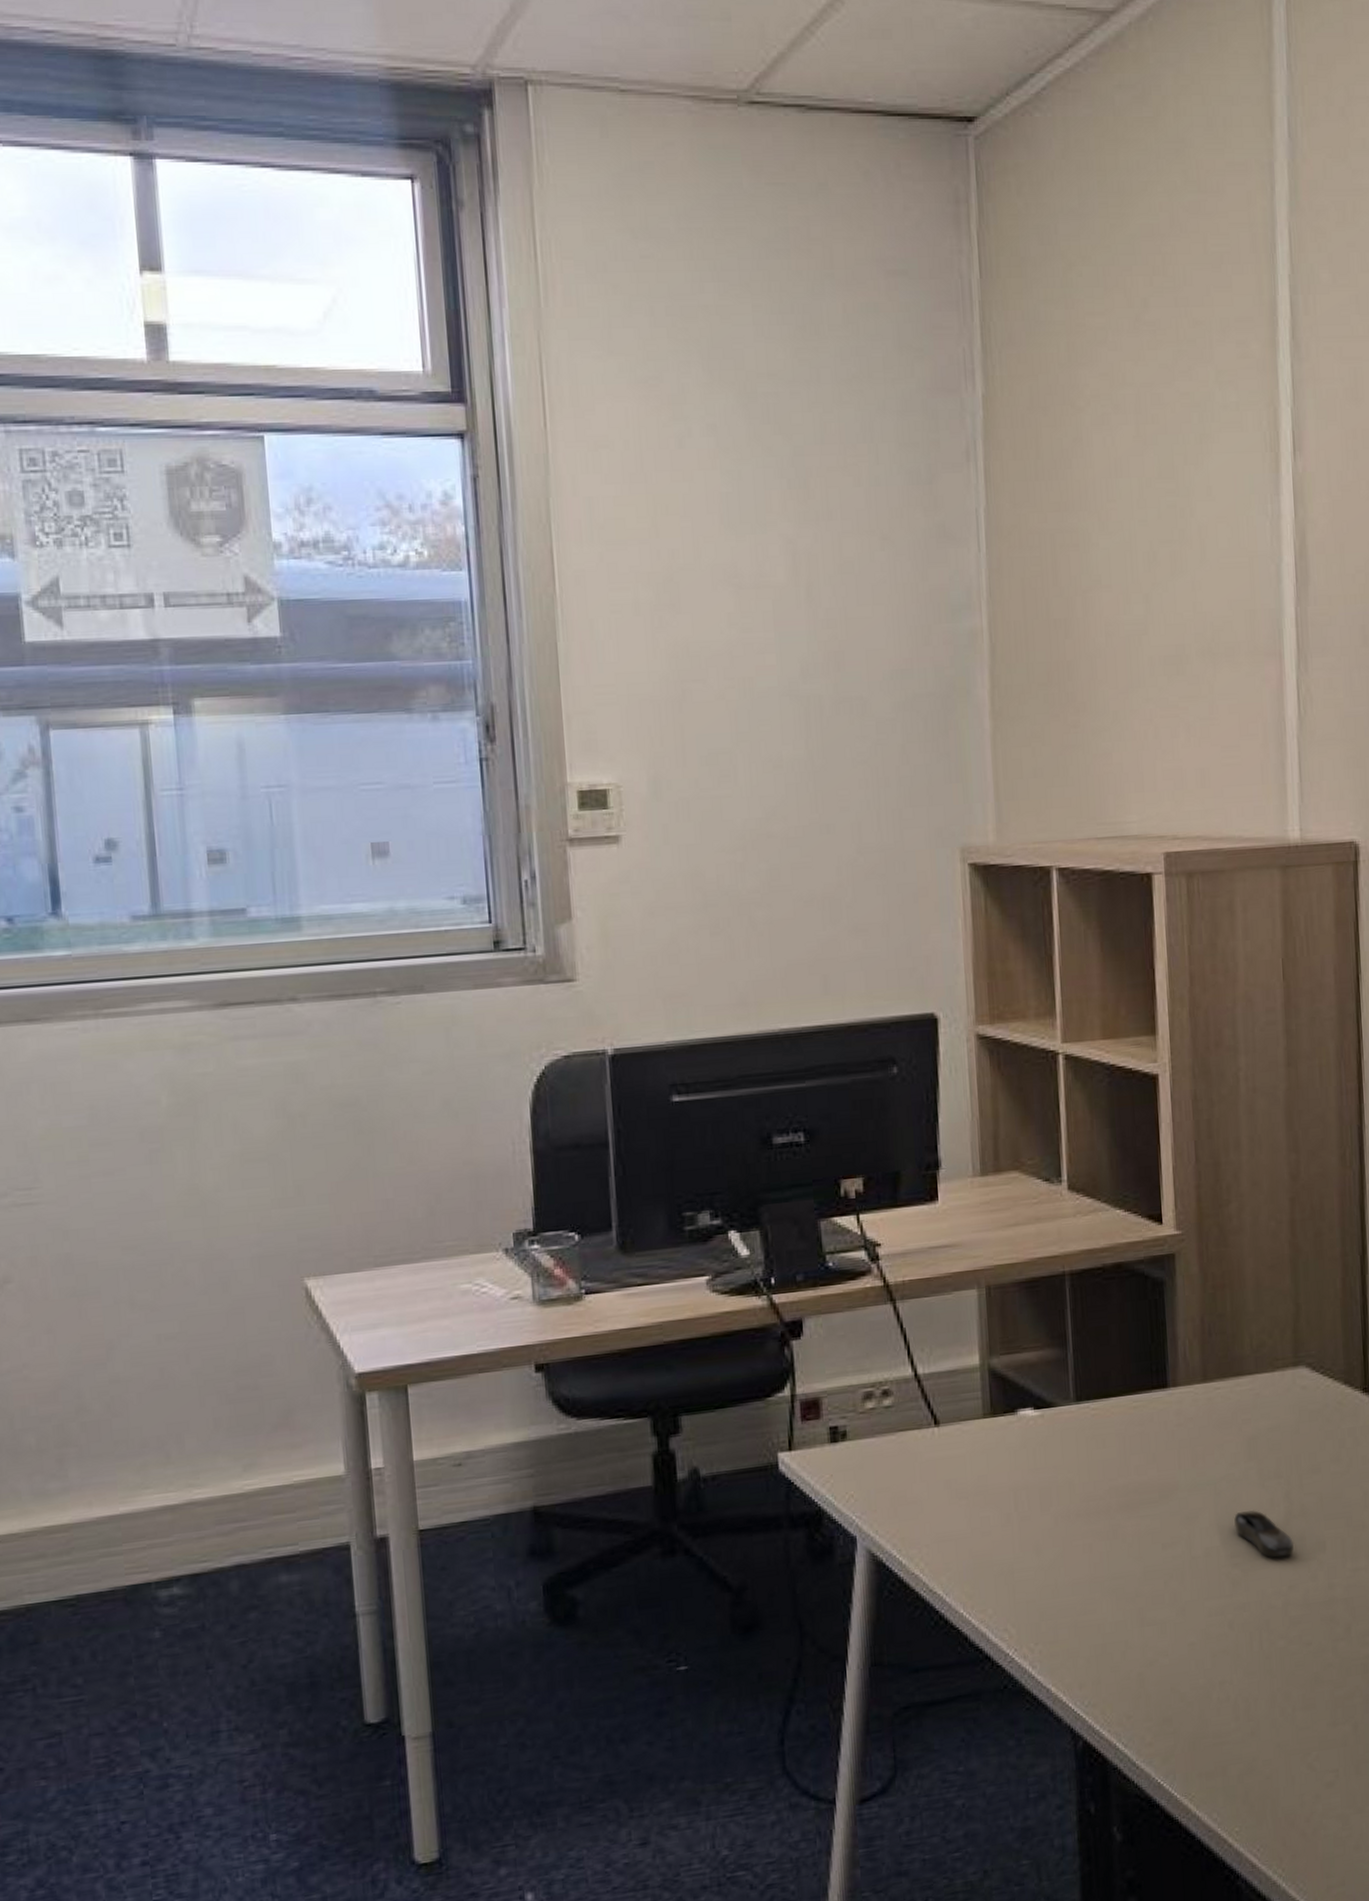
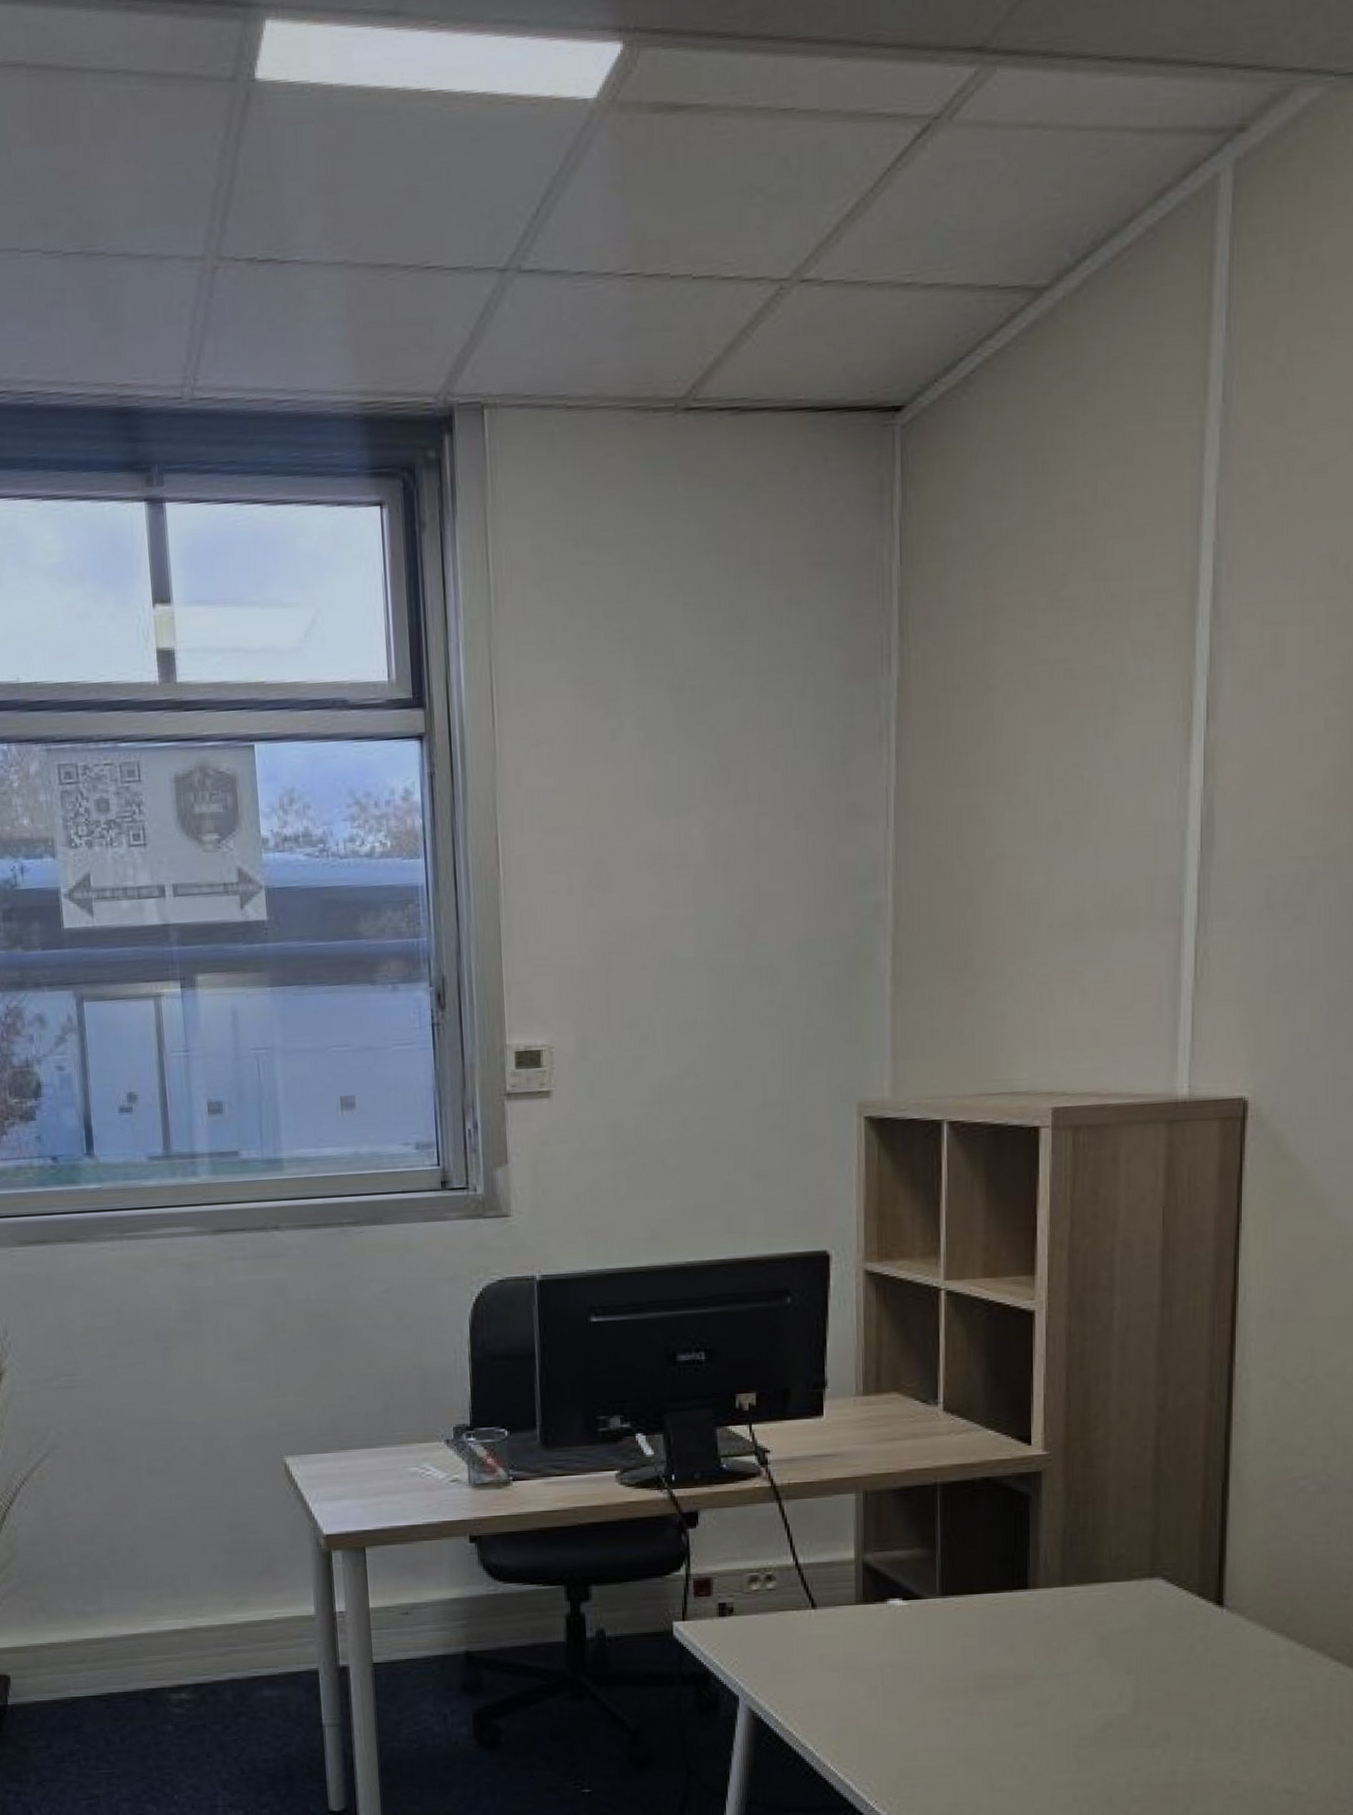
computer mouse: present [1233,1509,1294,1558] -> none [1083,1700,1140,1743]

